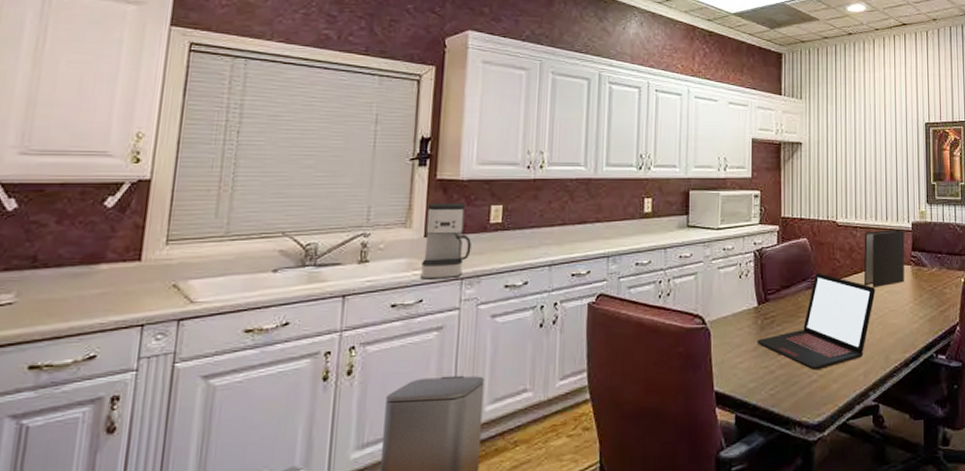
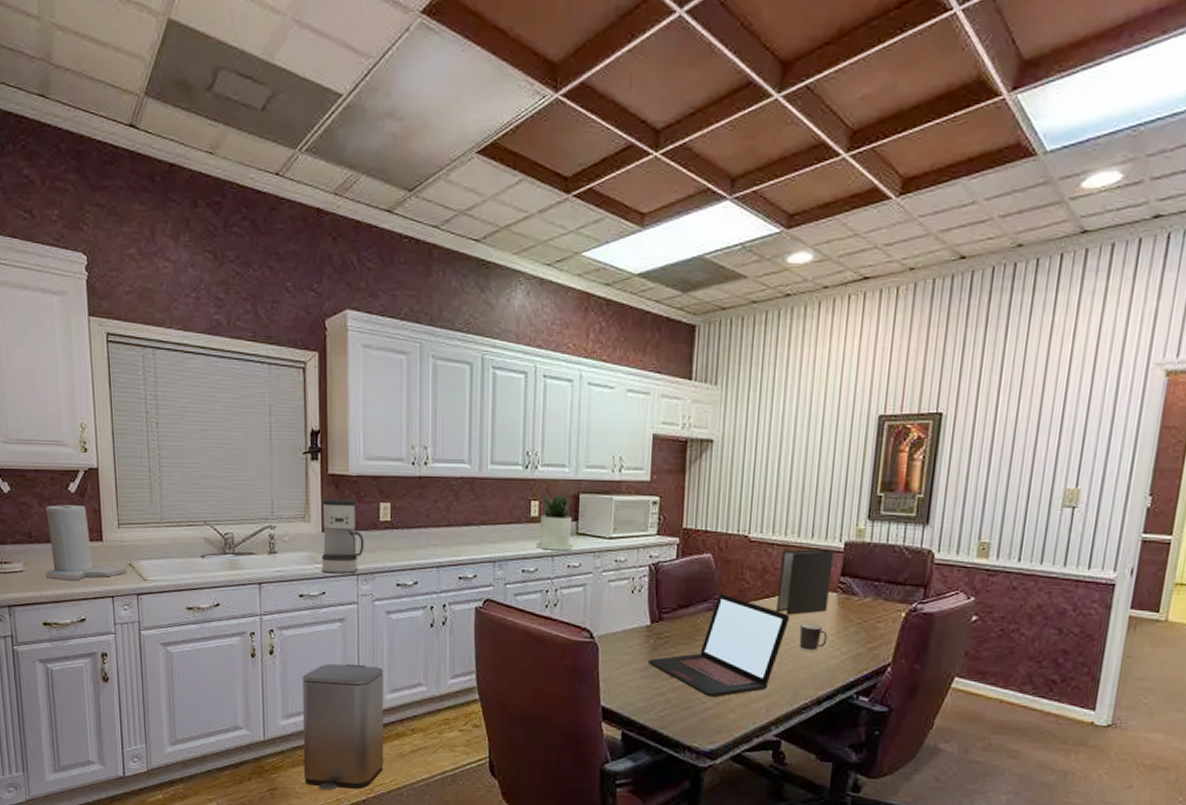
paper towel: none [46,222,169,311] -> present [45,505,127,581]
planter: none [649,190,685,243] -> present [535,492,573,551]
mug: none [885,293,907,319] -> present [798,623,828,652]

